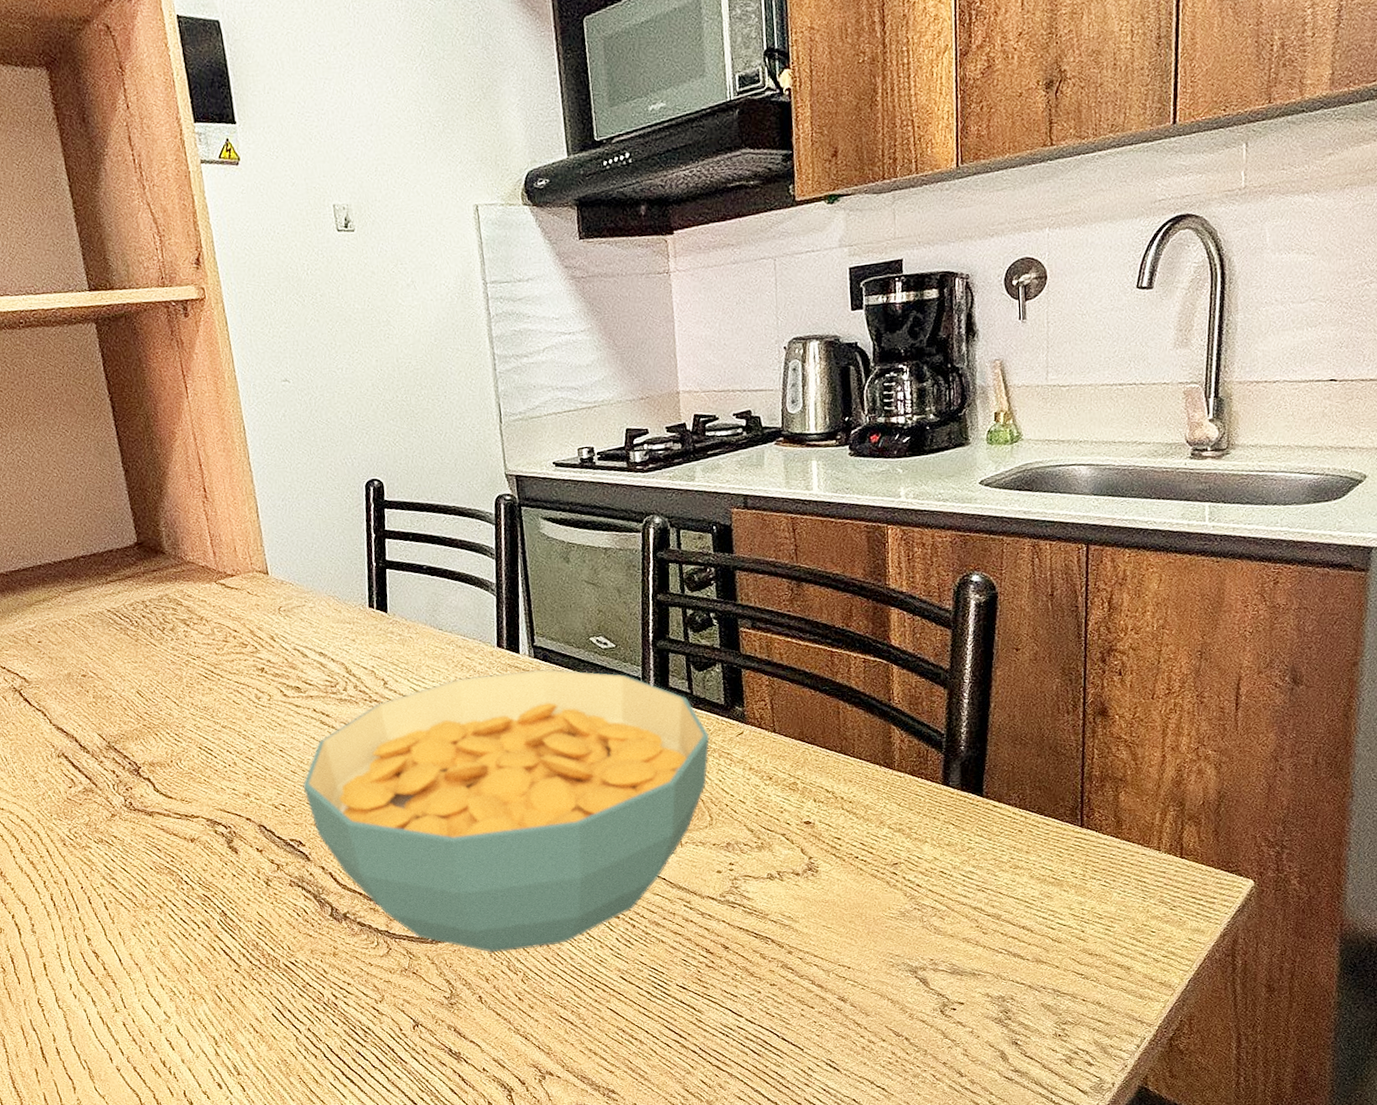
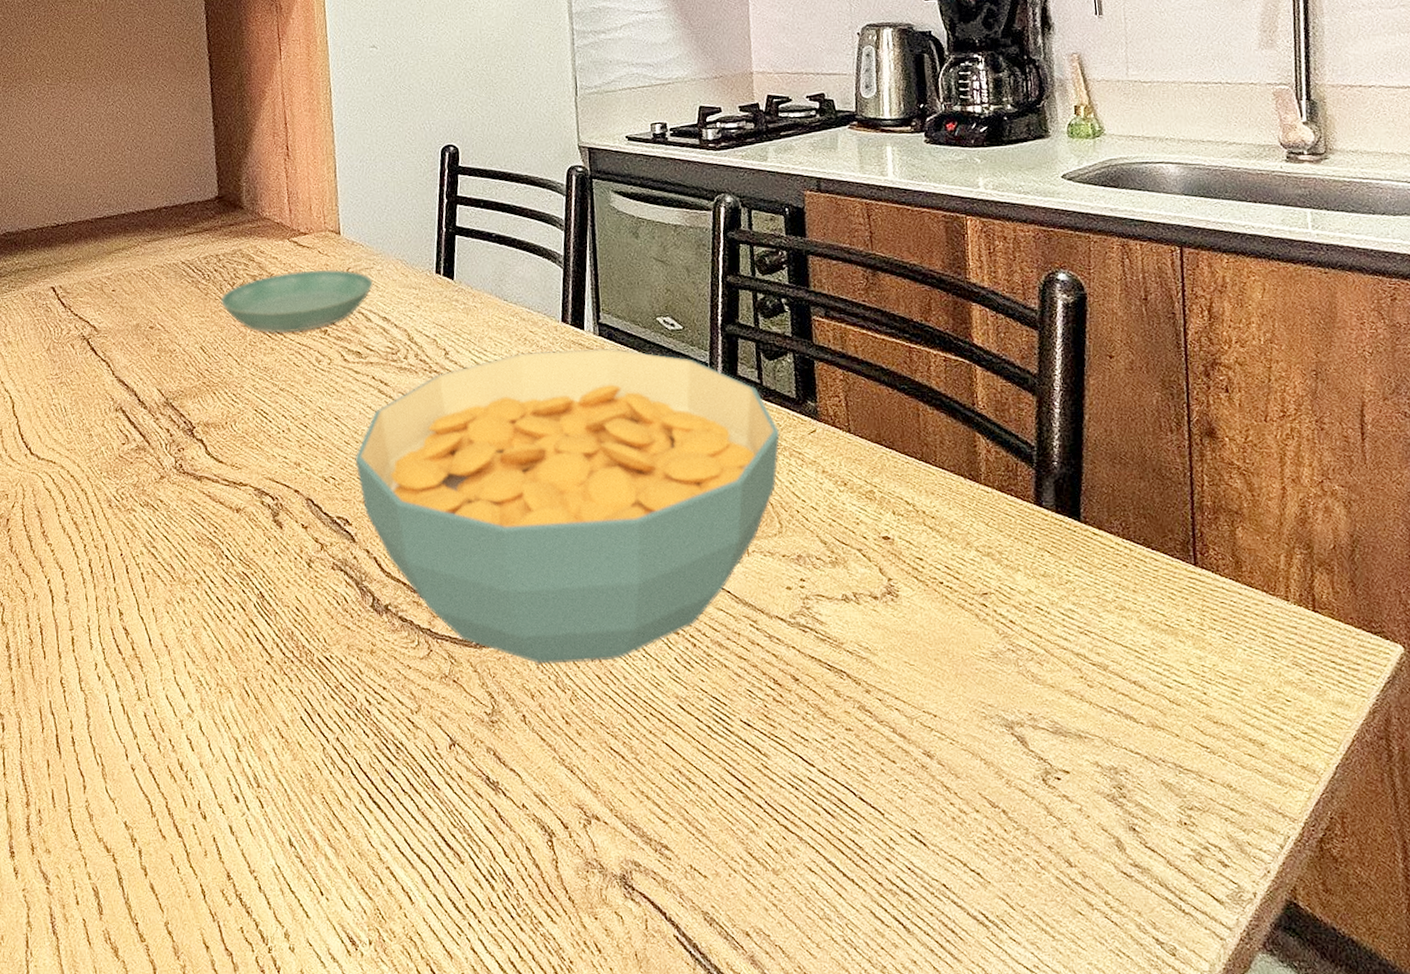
saucer: none [152,609,306,674] -> present [221,269,373,334]

